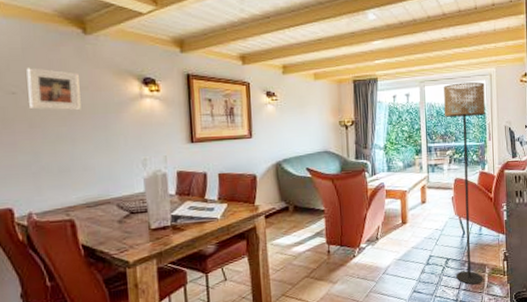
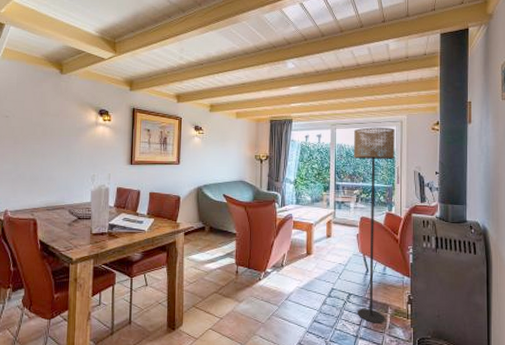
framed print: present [26,68,81,111] -> none [16,98,53,133]

